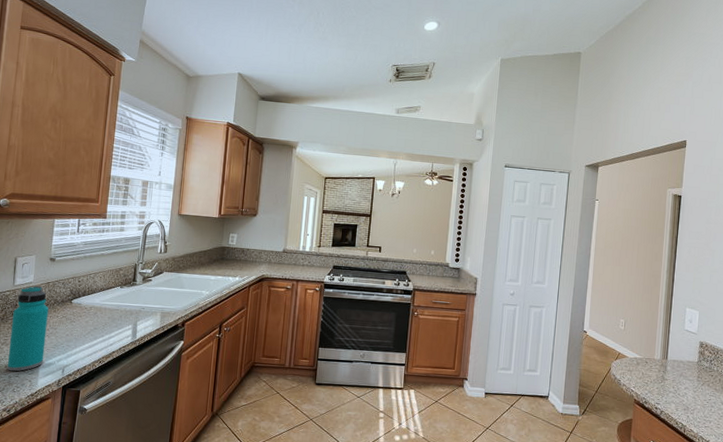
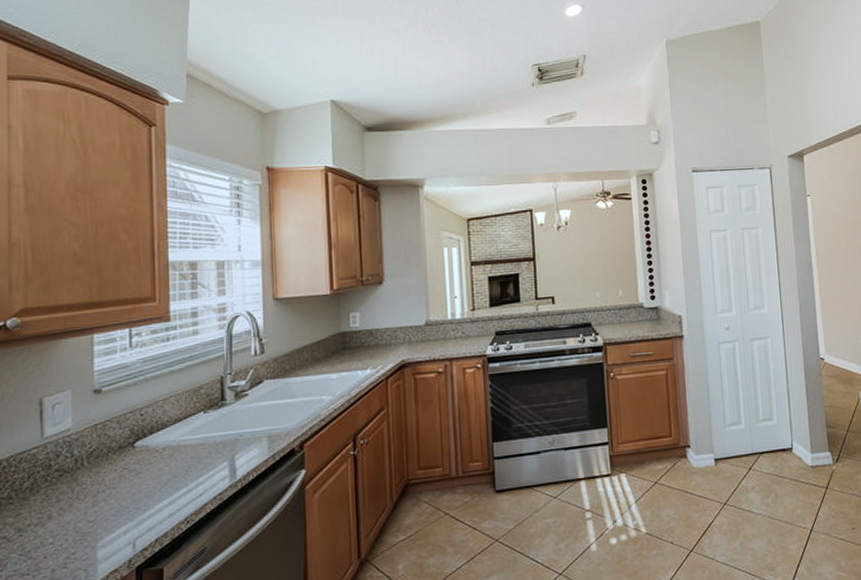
water bottle: present [7,285,49,372] -> none [46,431,102,562]

